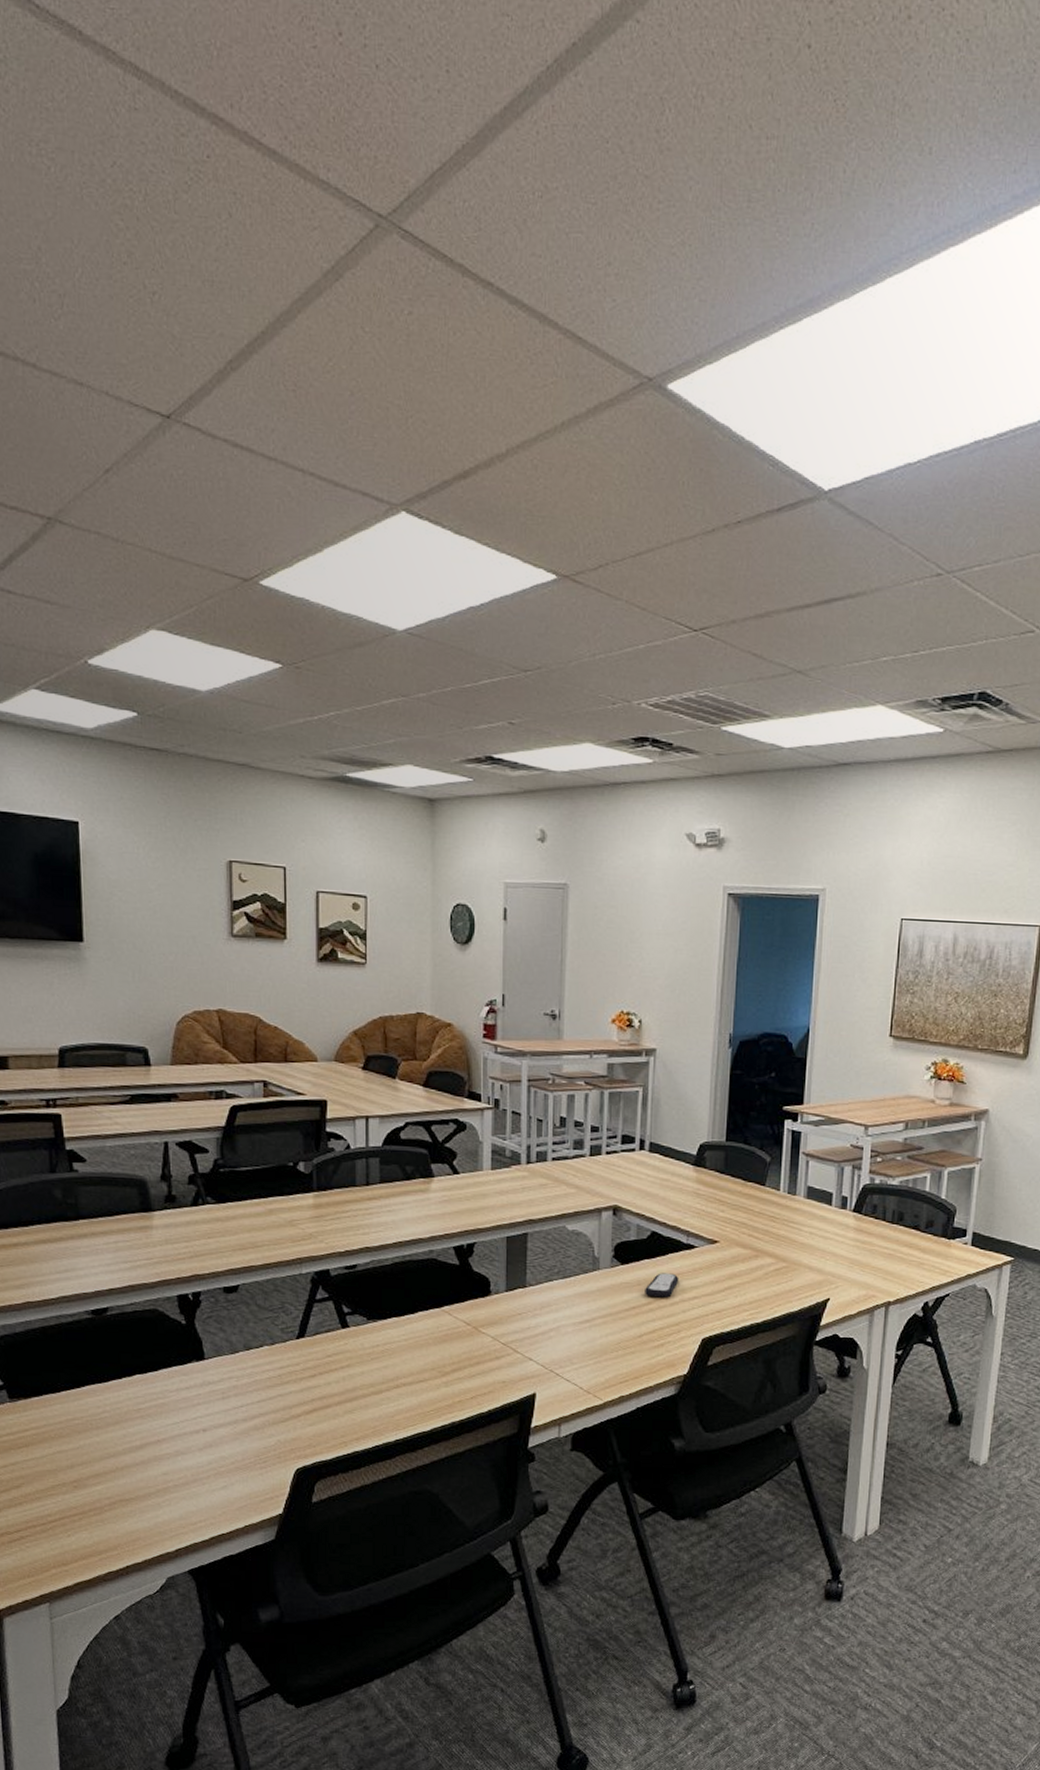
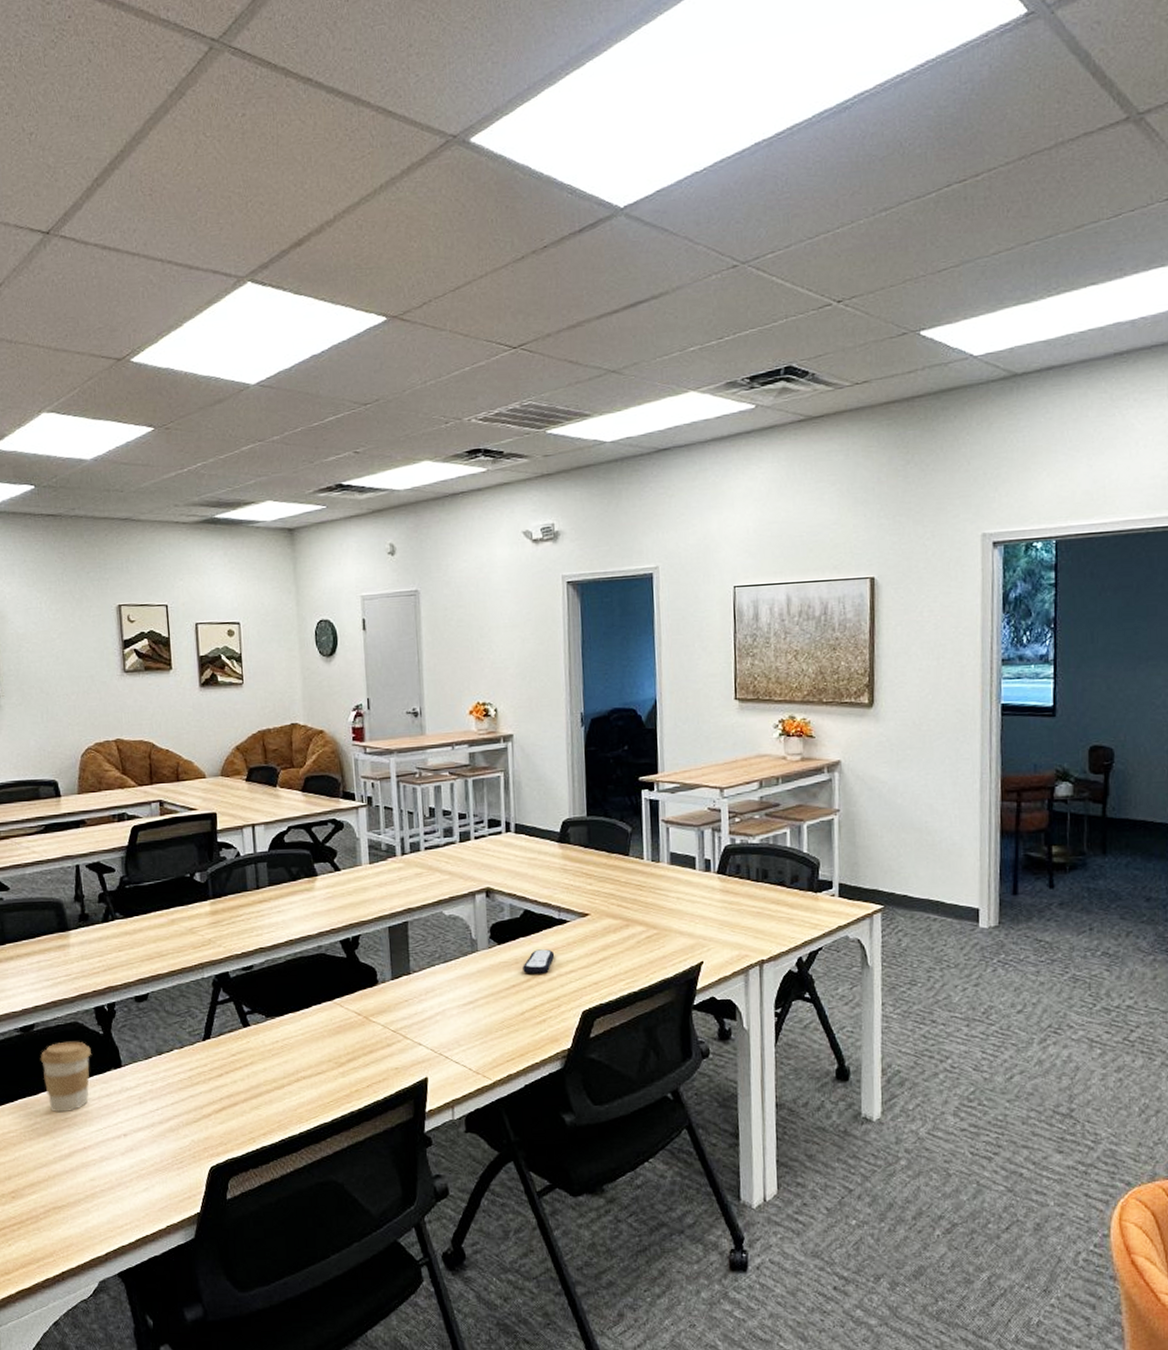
coffee cup: none [112,1328,171,1403] -> present [40,1041,91,1113]

